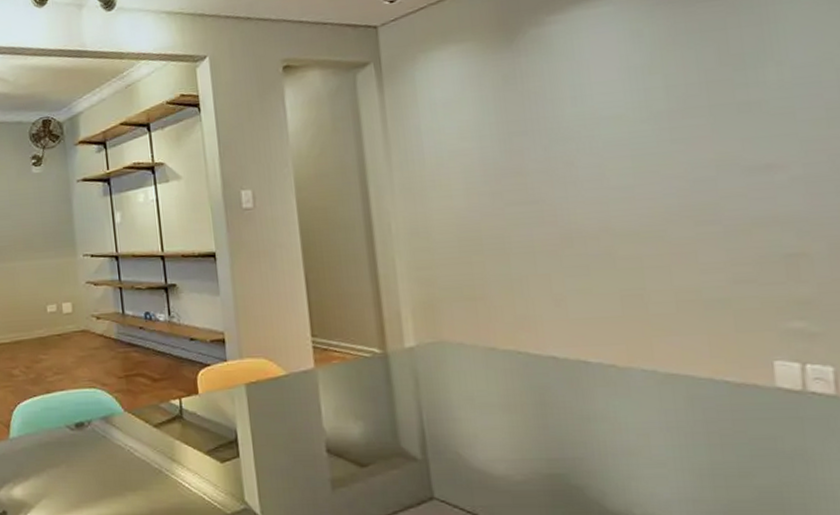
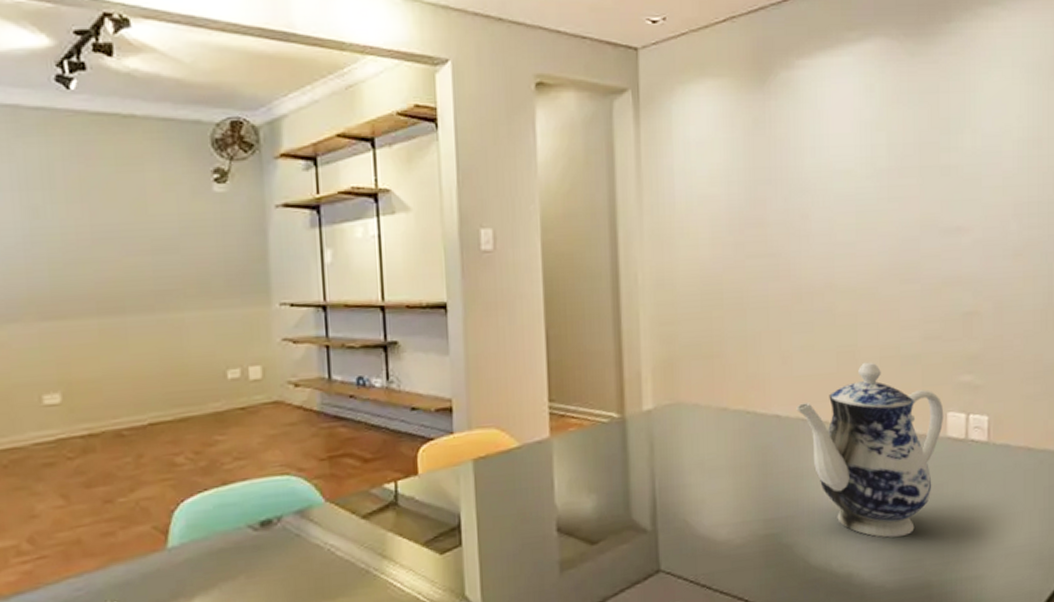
teapot: none [576,305,770,490] -> present [796,362,944,538]

